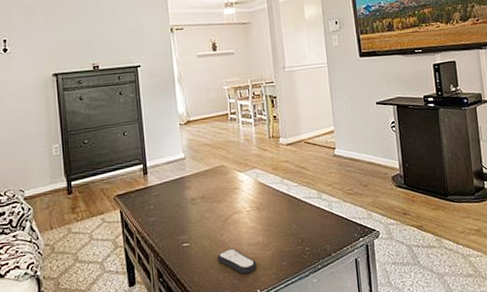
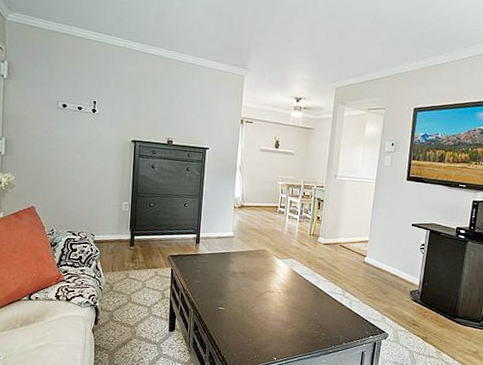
remote control: present [217,248,258,274] -> none [245,320,278,343]

